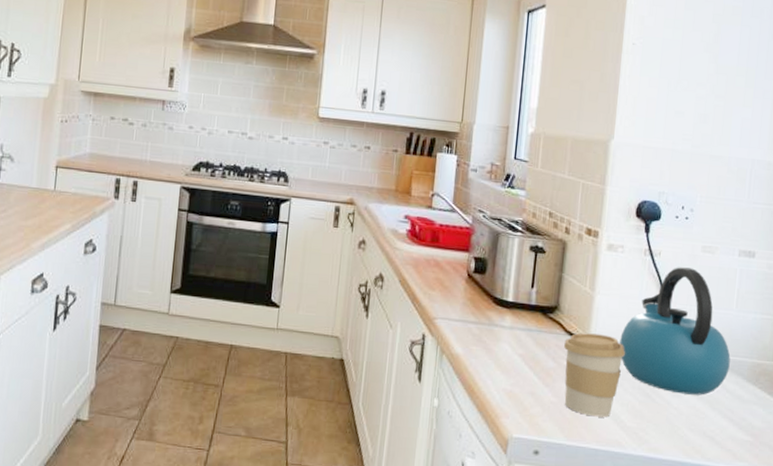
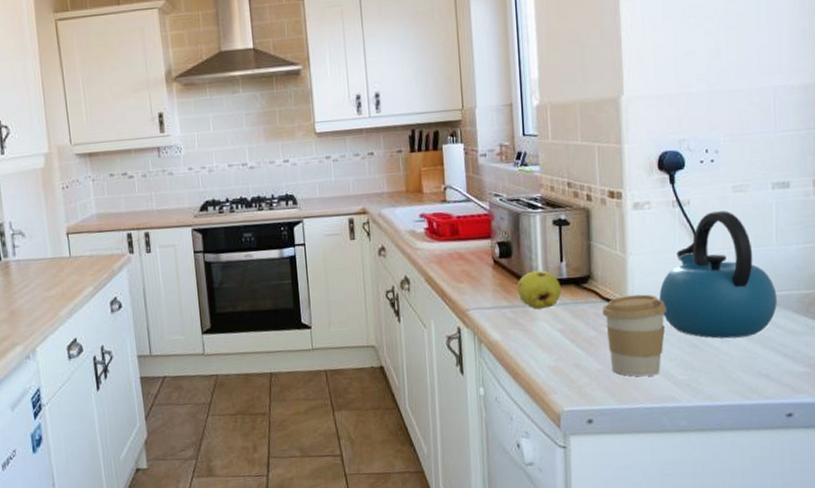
fruit: none [485,291,528,331] -> present [517,270,561,309]

